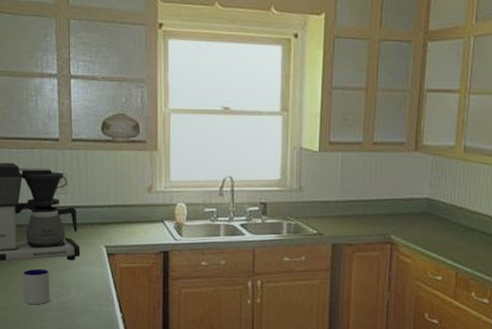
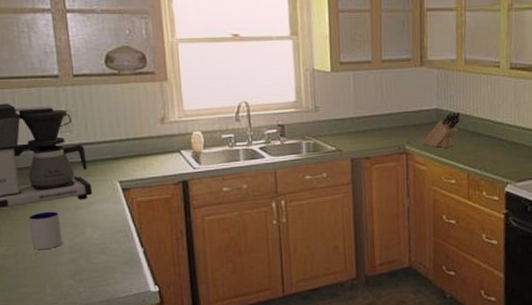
knife block: none [409,203,455,241] -> present [422,111,461,148]

